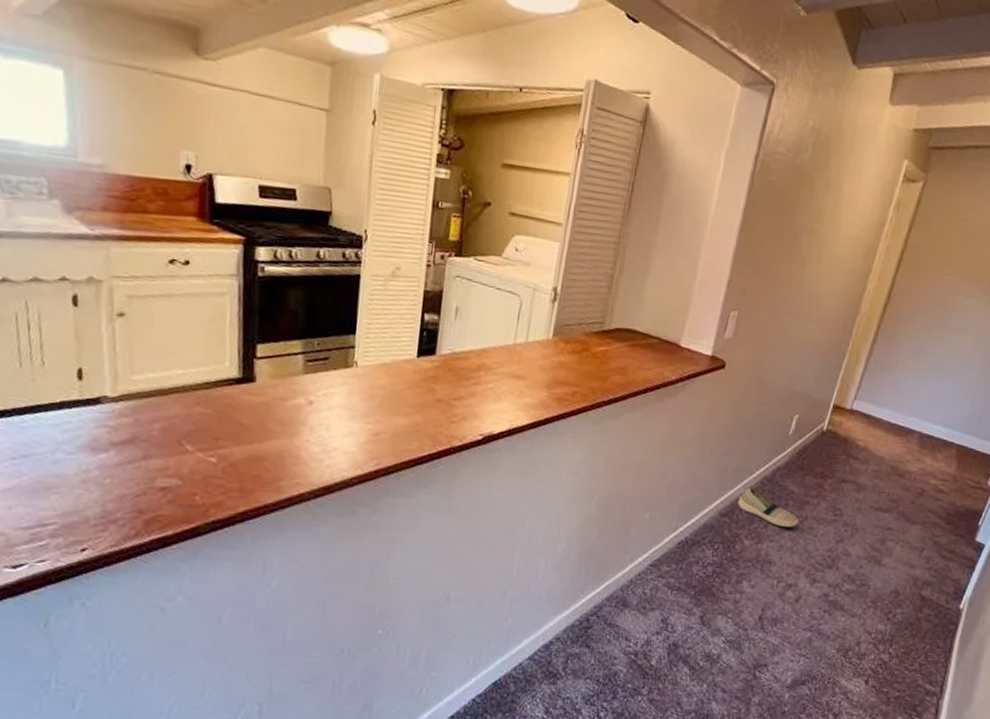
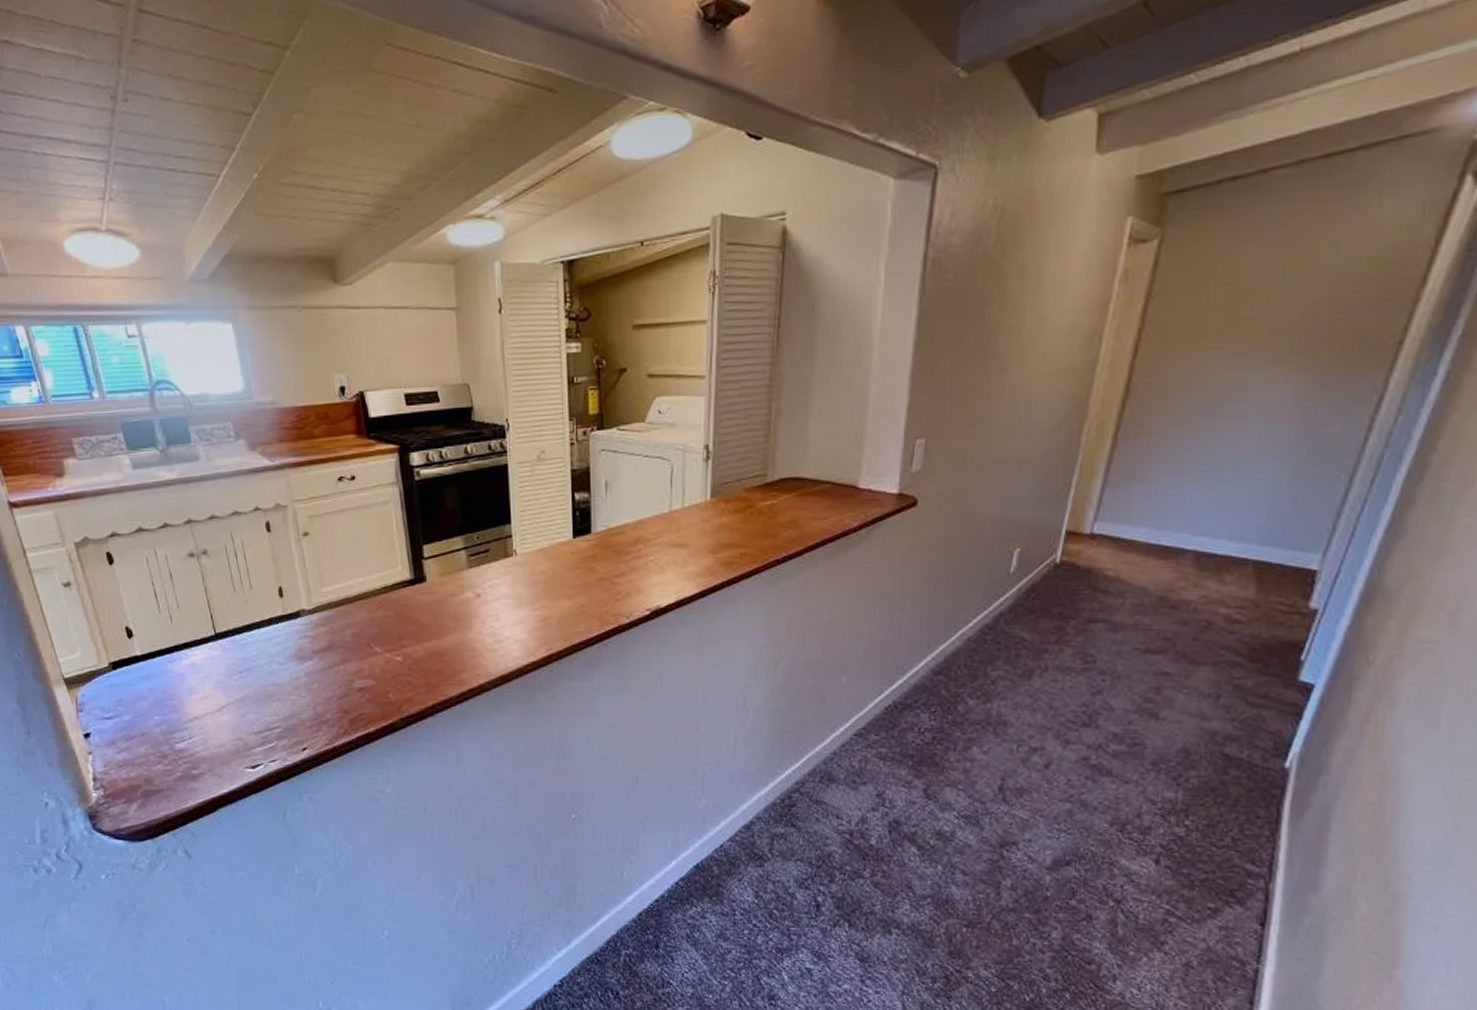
shoe: present [738,488,799,528] -> none [954,640,1036,682]

